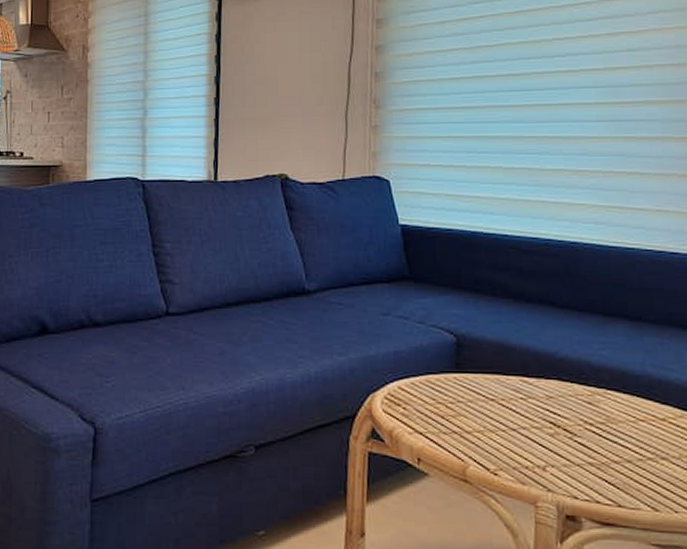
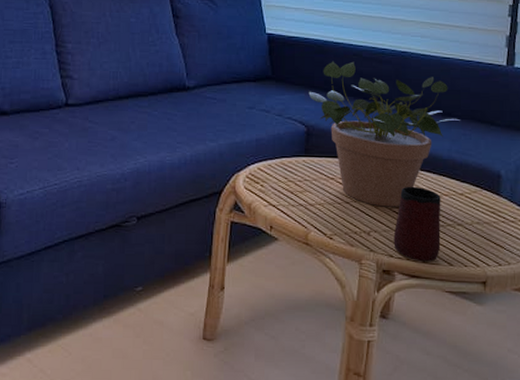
potted plant: none [455,255,654,436] -> present [308,61,460,207]
mug: none [576,409,641,506] -> present [393,186,441,262]

